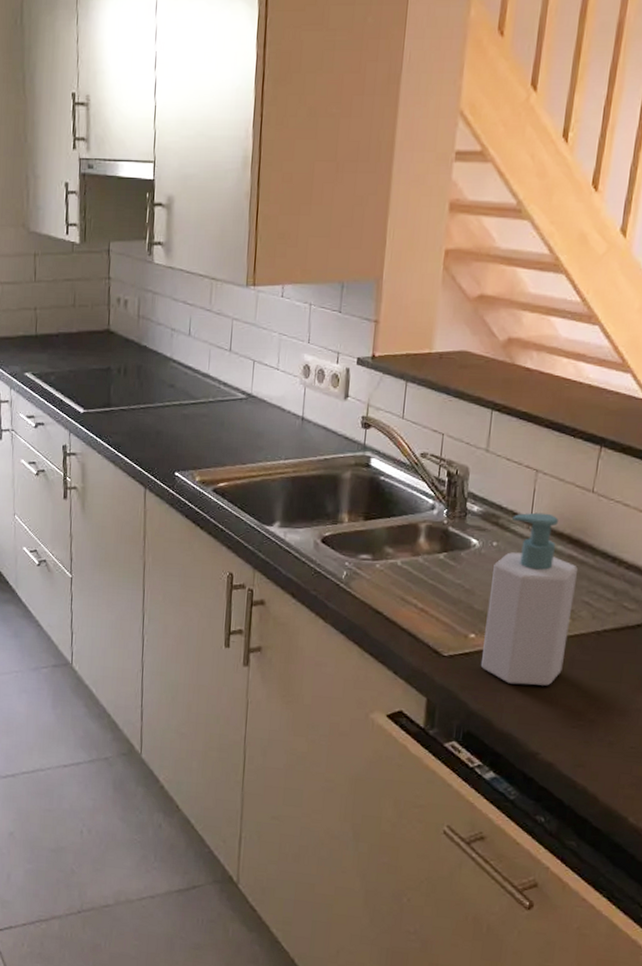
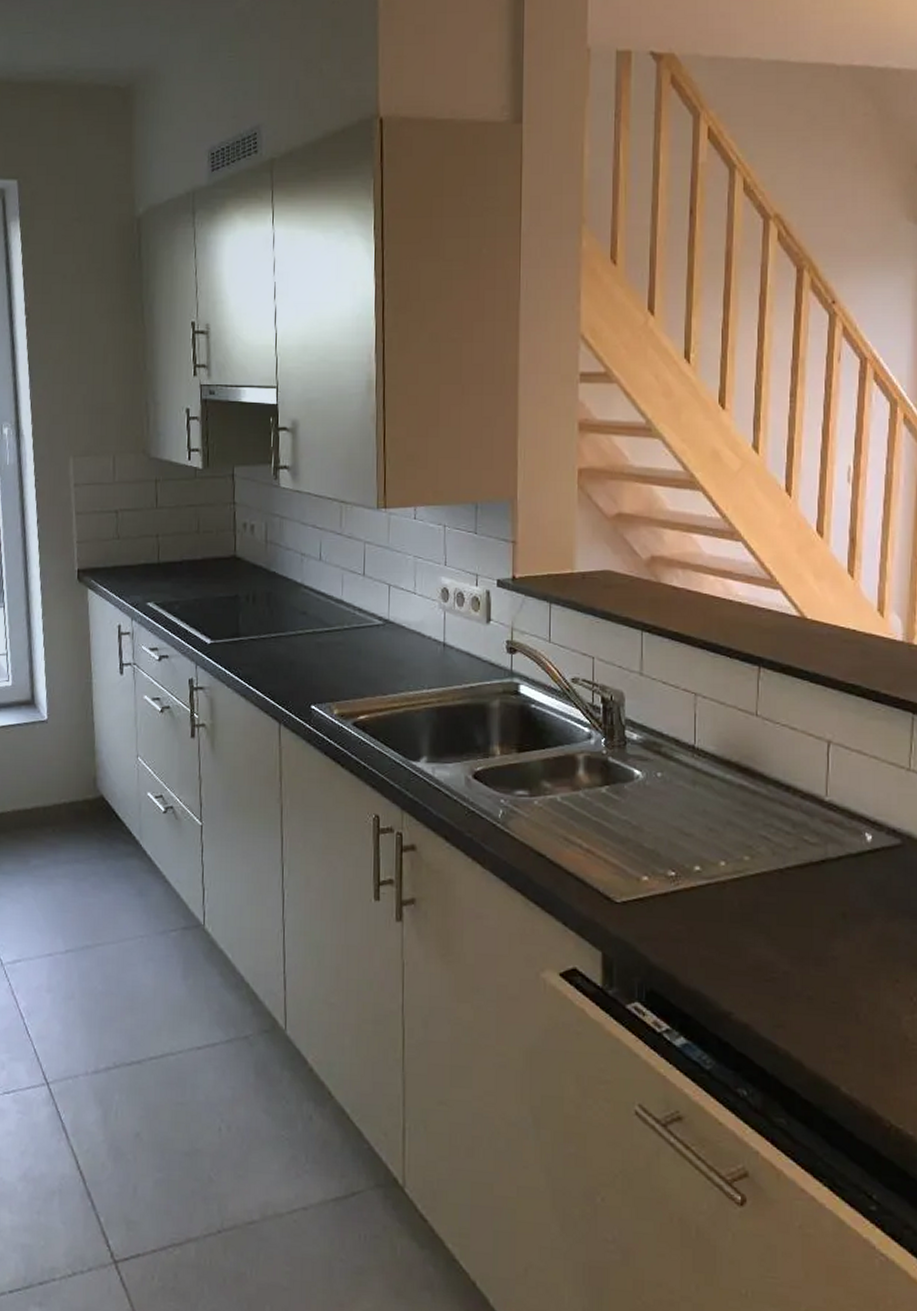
soap bottle: present [480,512,578,686] -> none [657,739,750,933]

